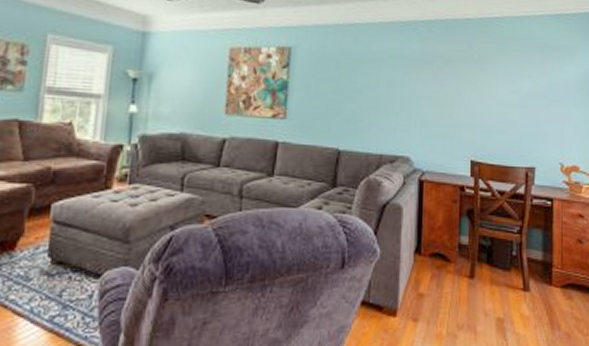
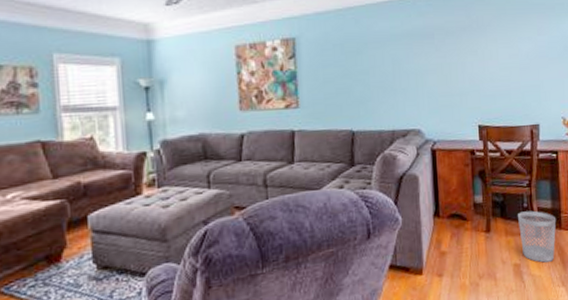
wastebasket: none [505,260,547,321] -> present [518,210,557,263]

